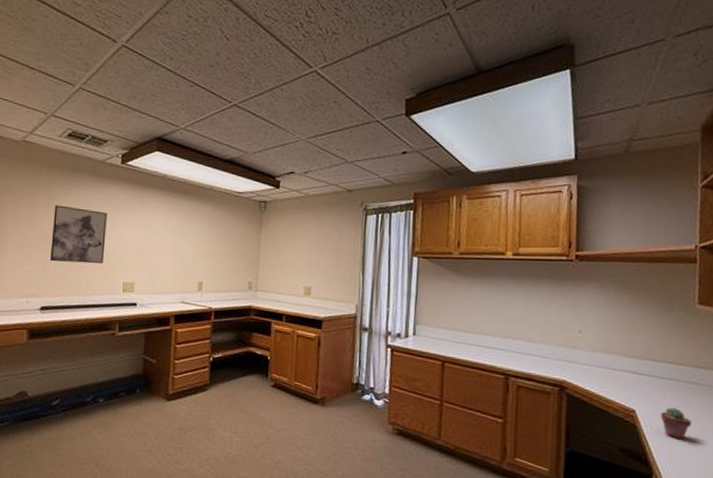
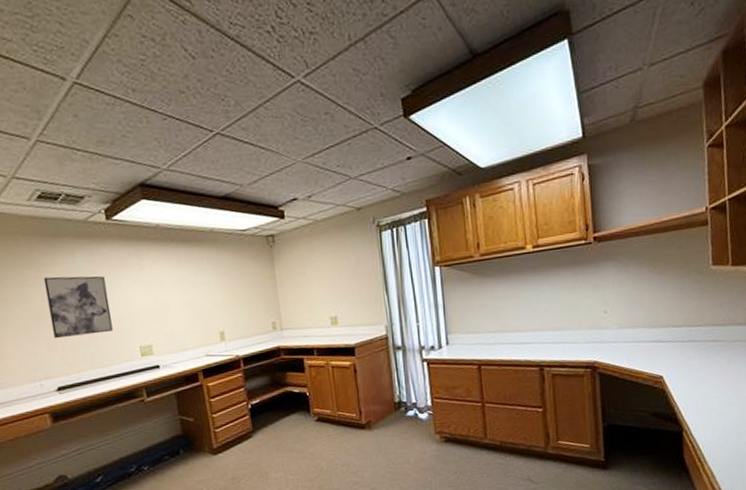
potted succulent: present [660,407,693,440] -> none [685,367,715,395]

